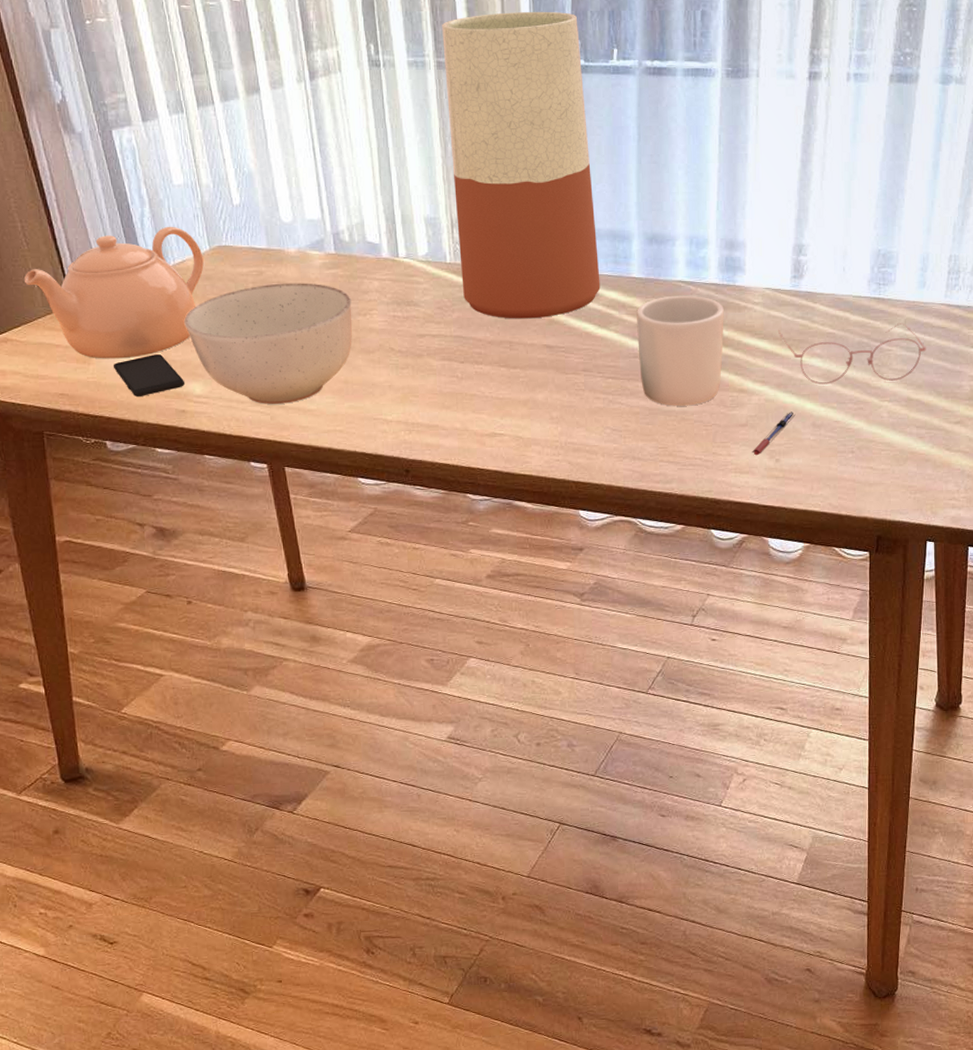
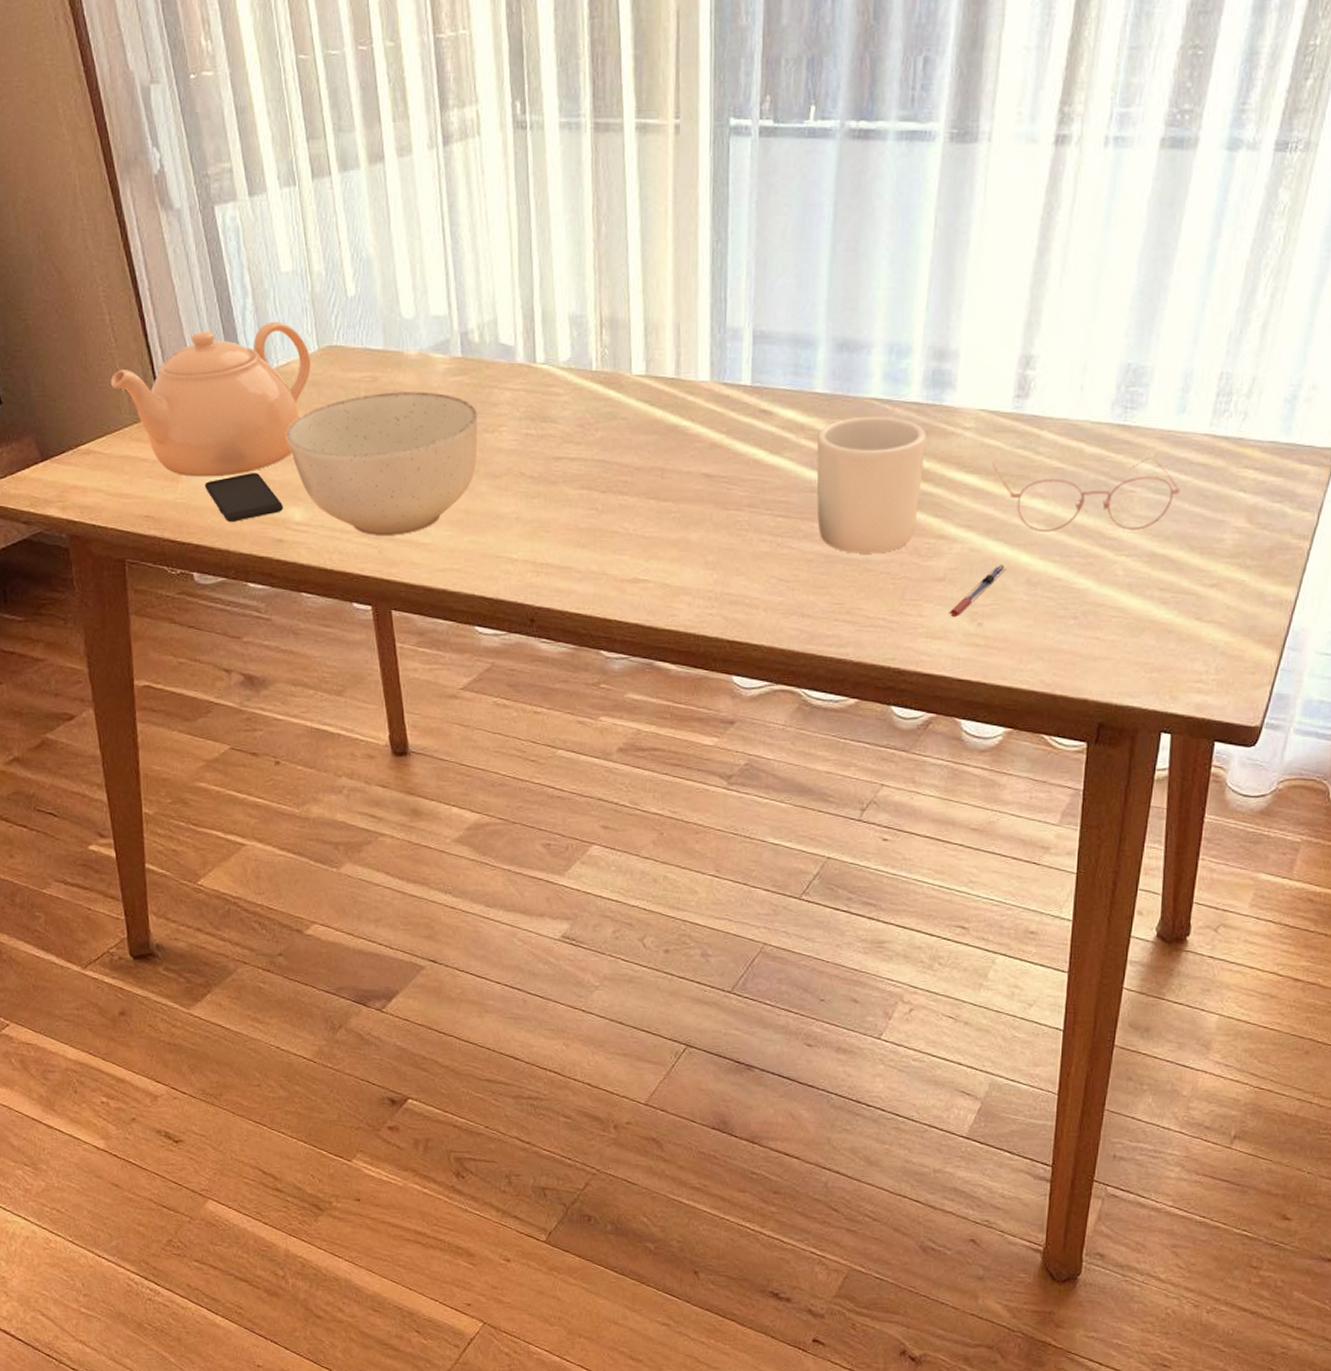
vase: present [442,11,600,319] -> none [602,58,776,441]

